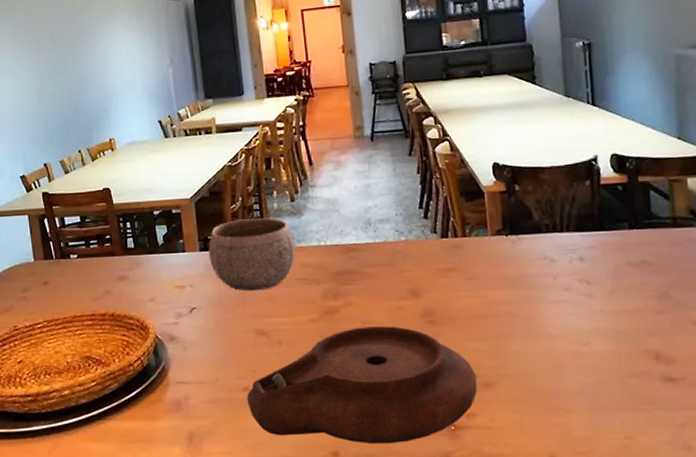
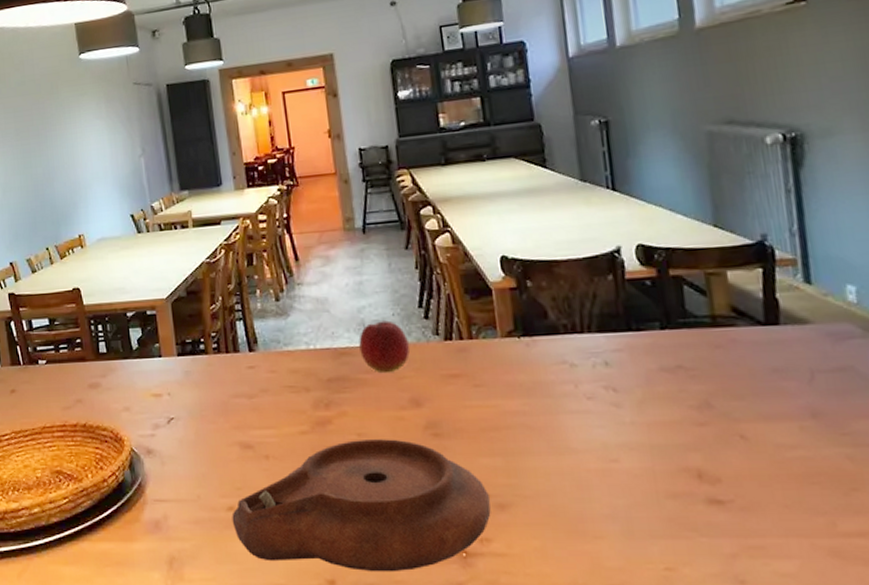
bowl: present [208,218,296,291] -> none [187,319,282,400]
apple: none [365,220,411,266] -> present [359,320,410,372]

